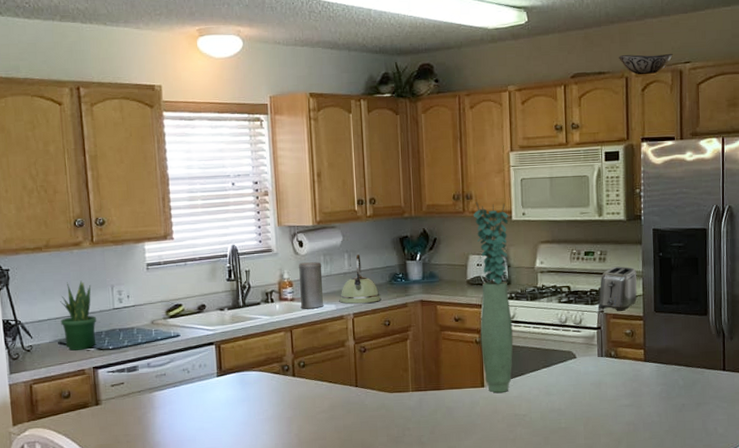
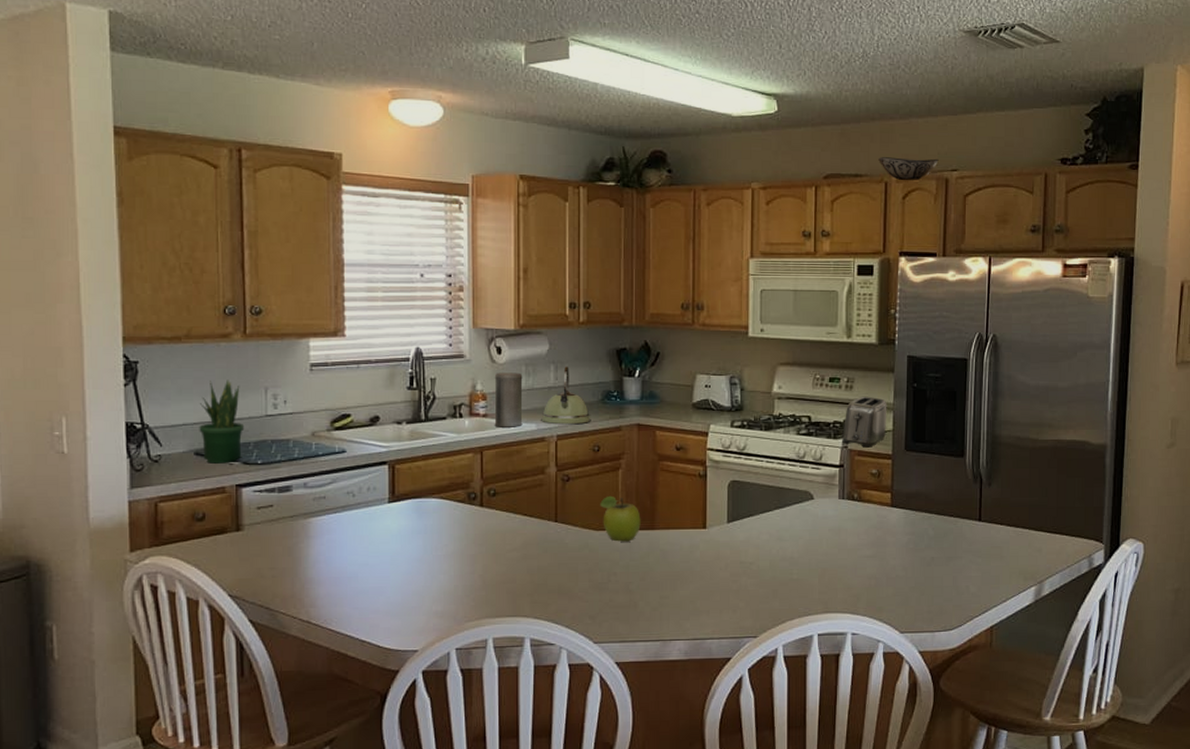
fruit: none [393,362,428,402] -> present [600,495,641,542]
vase: present [473,201,514,393] -> none [703,313,744,535]

